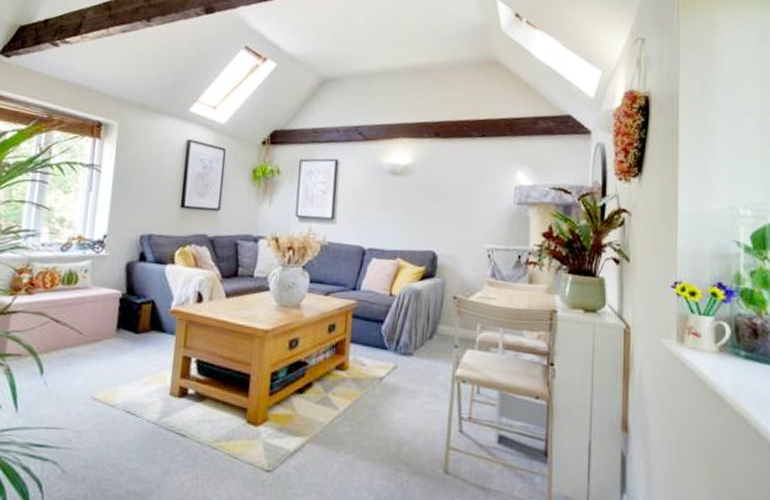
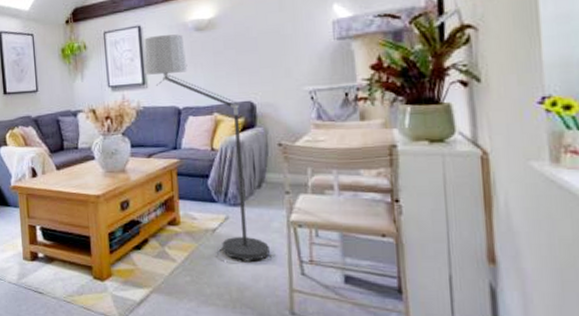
floor lamp: none [335,172,436,415] -> present [143,34,274,263]

